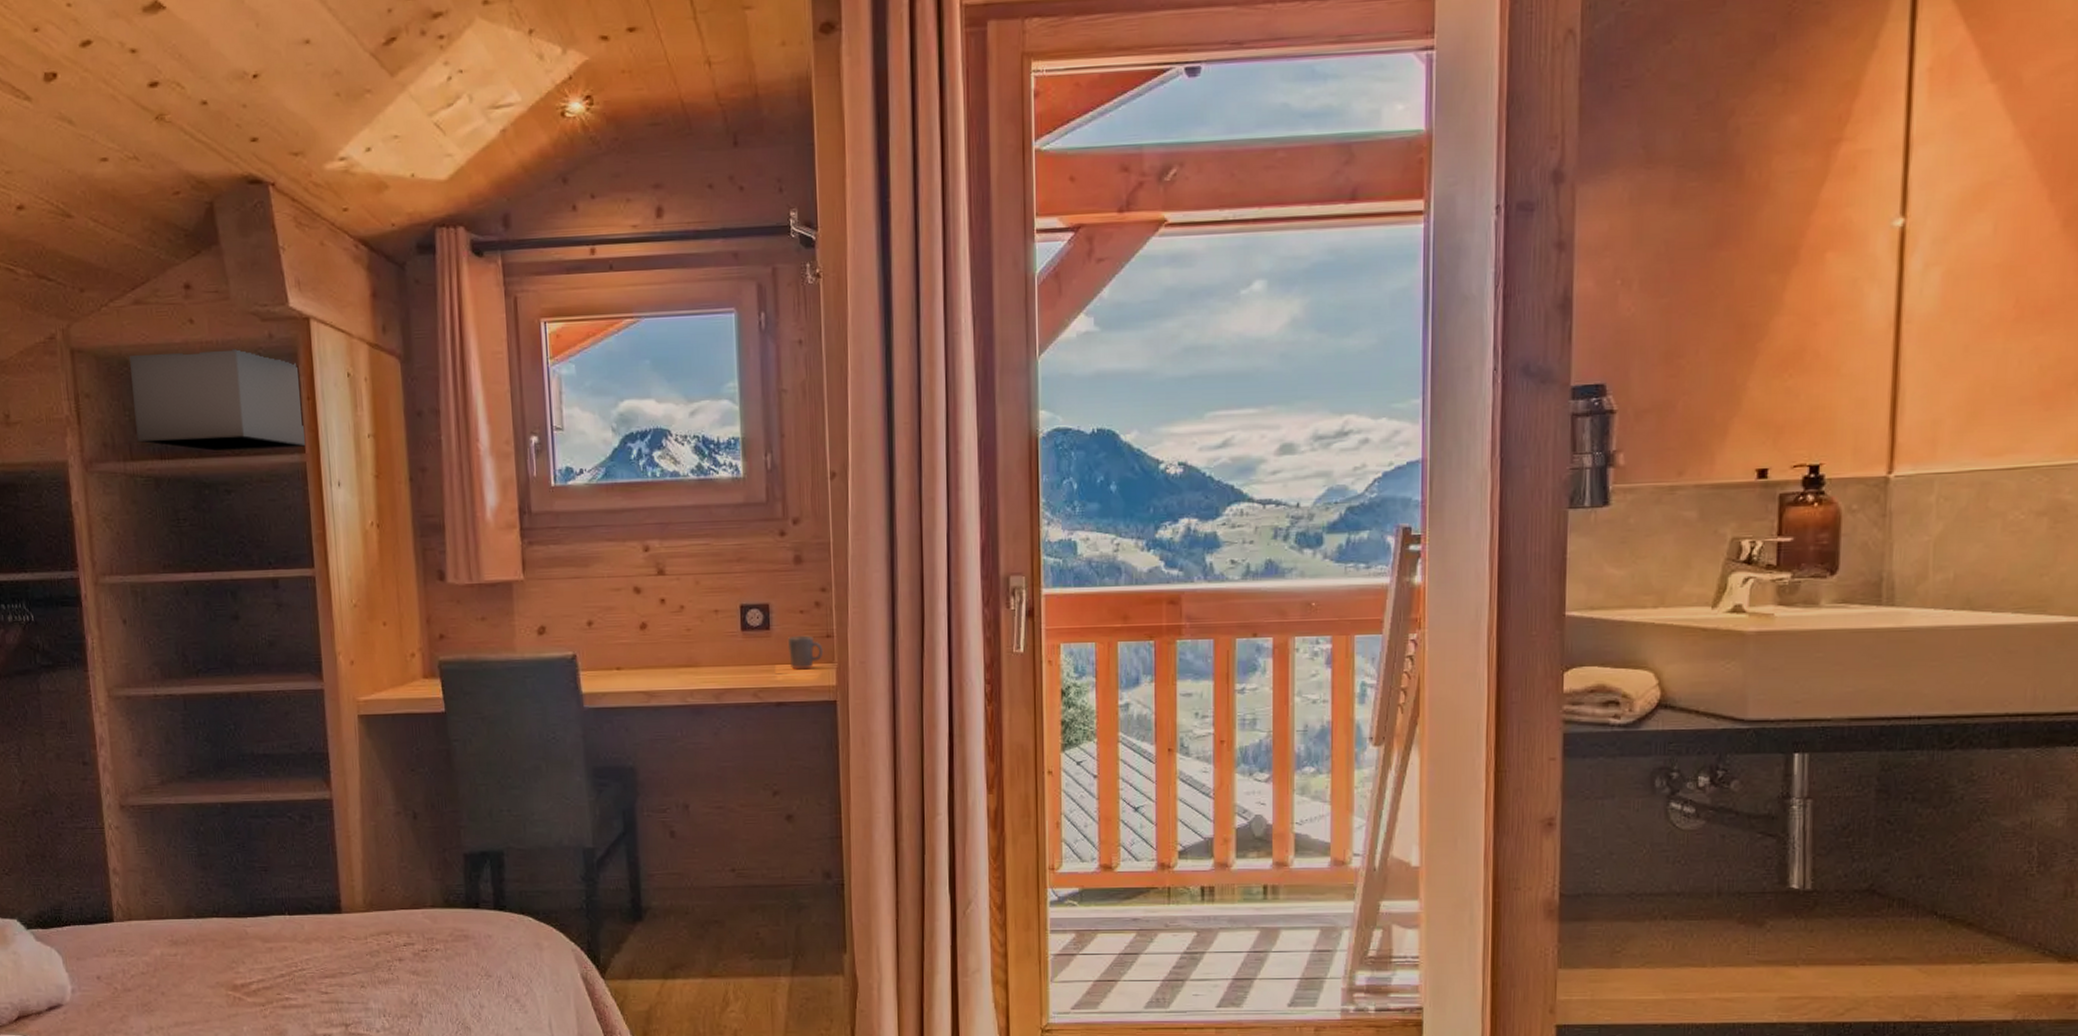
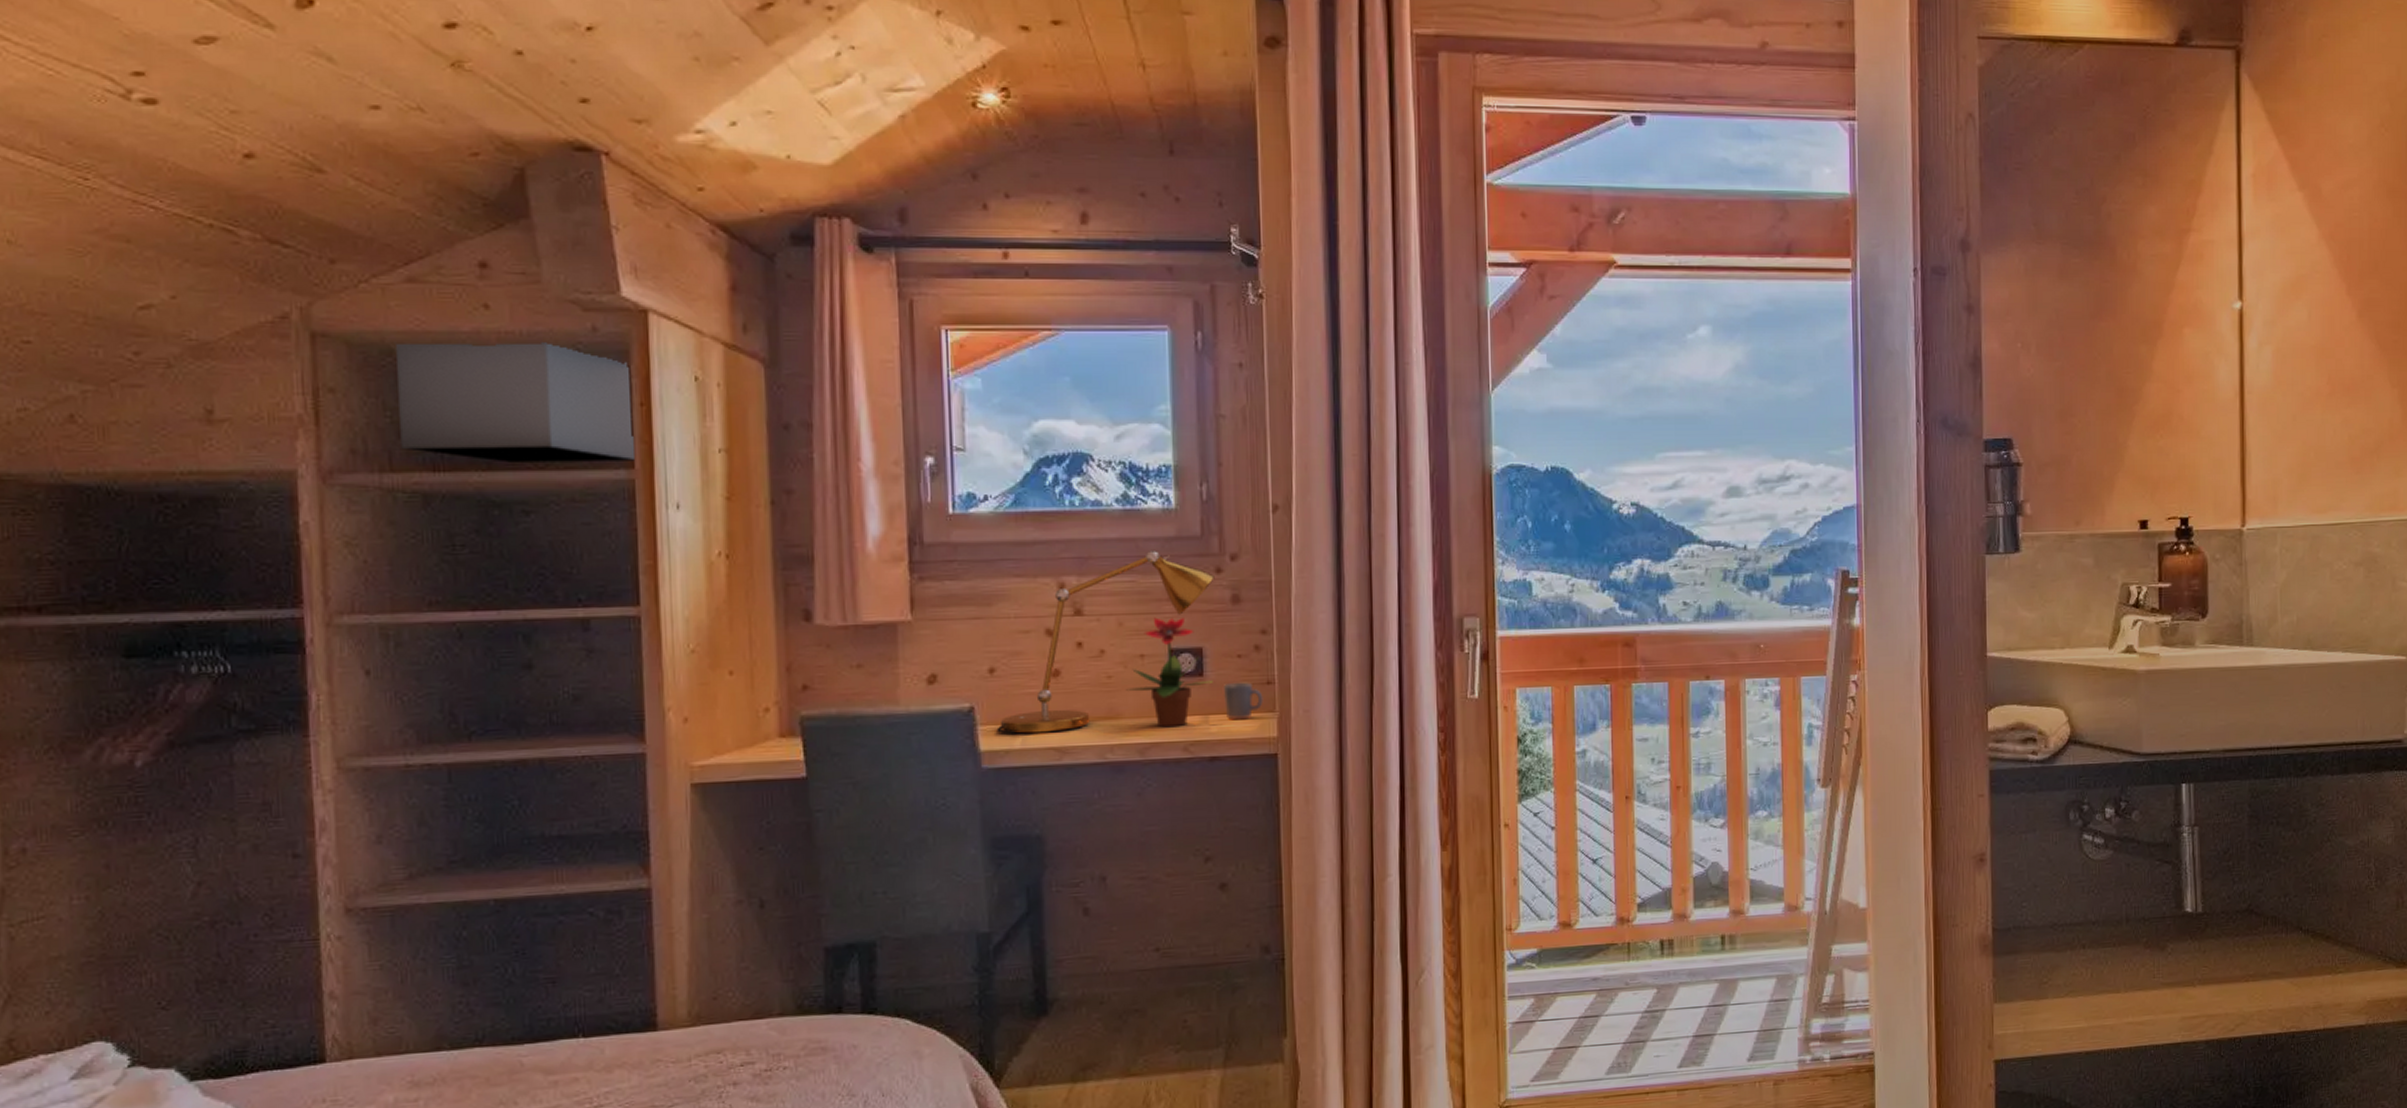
desk lamp: none [595,515,779,679] -> present [996,549,1215,734]
potted flower: none [703,576,778,674] -> present [1126,617,1213,727]

